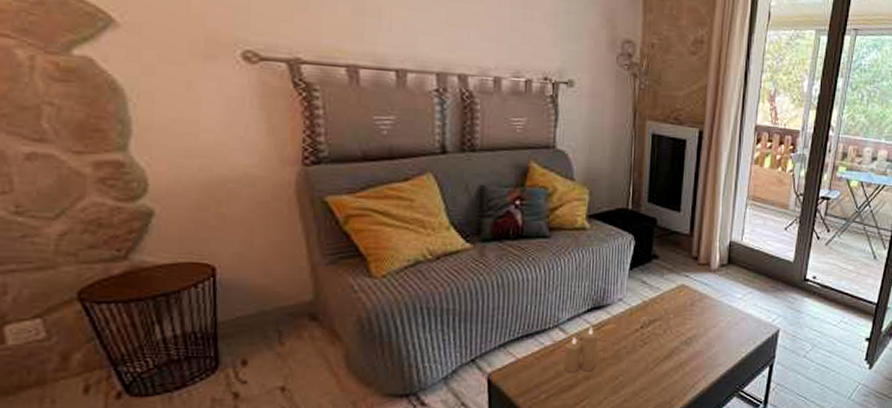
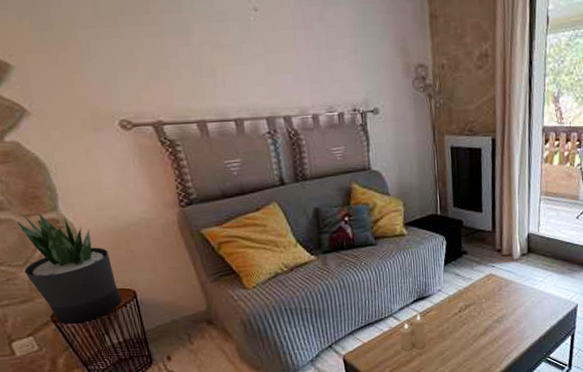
planter: none [53,144,193,305] -> present [16,210,122,324]

